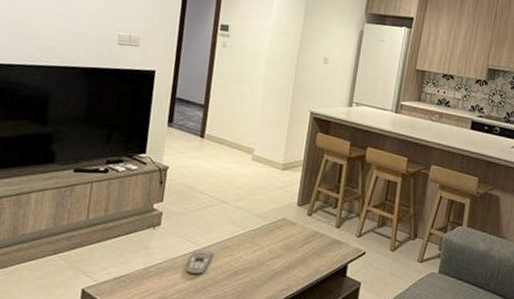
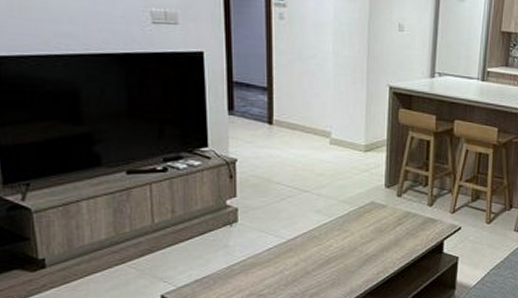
remote control: present [186,250,214,275] -> none [273,242,301,268]

